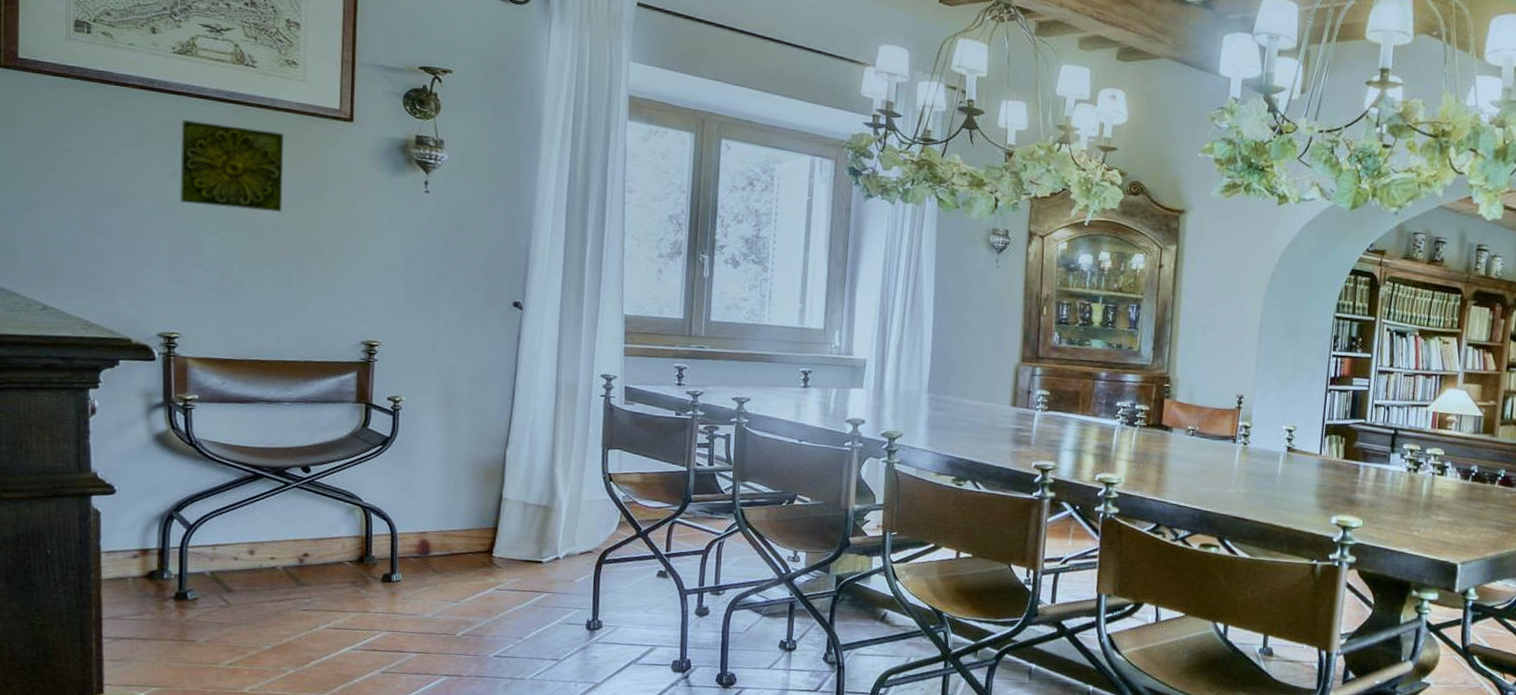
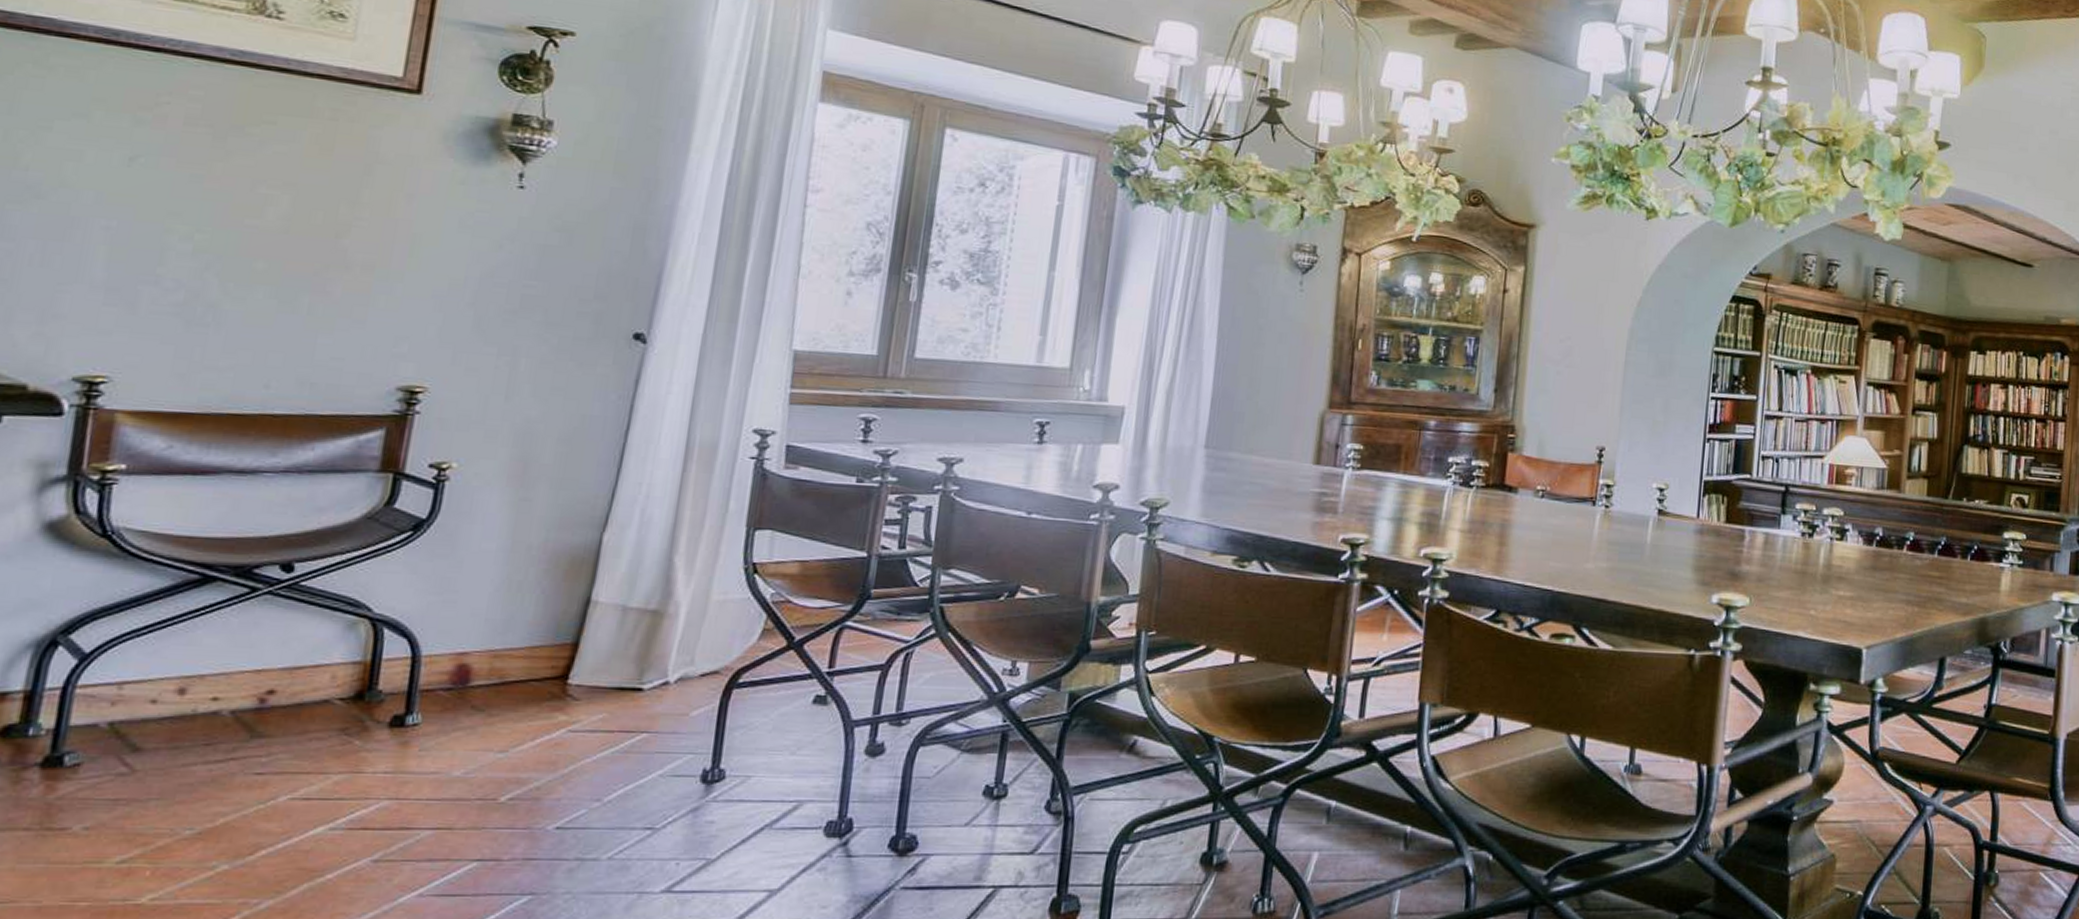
decorative tile: present [179,120,284,213] -> none [136,85,313,212]

